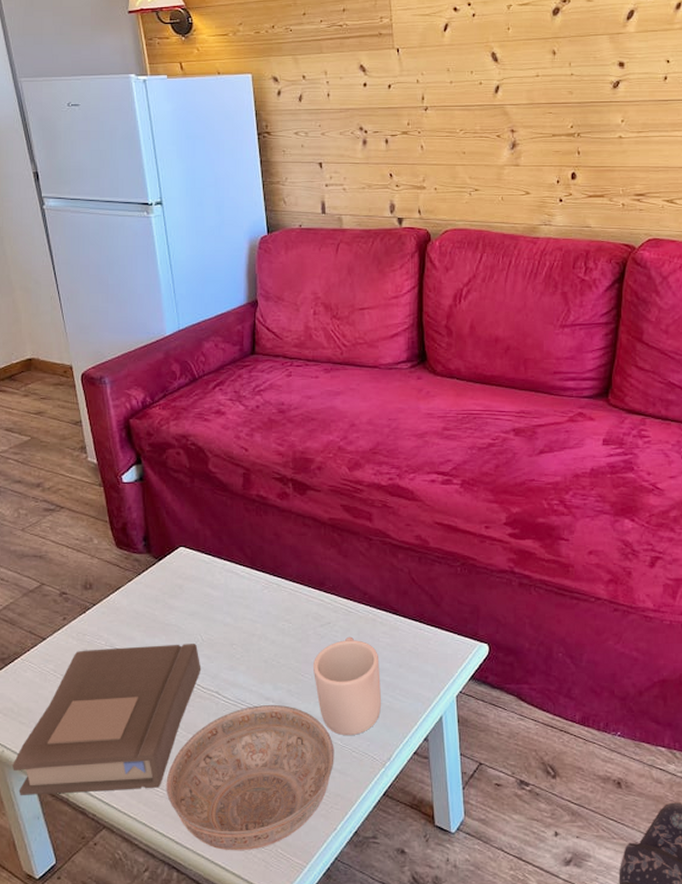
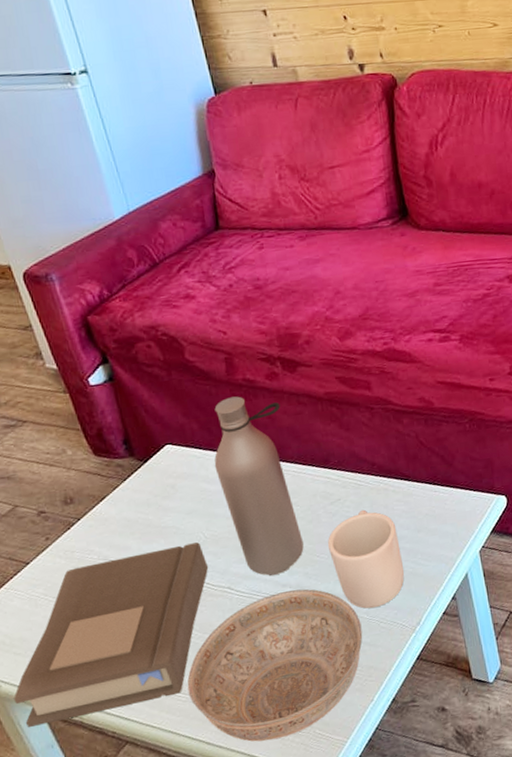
water bottle: none [220,510,290,687] -> present [214,396,304,576]

